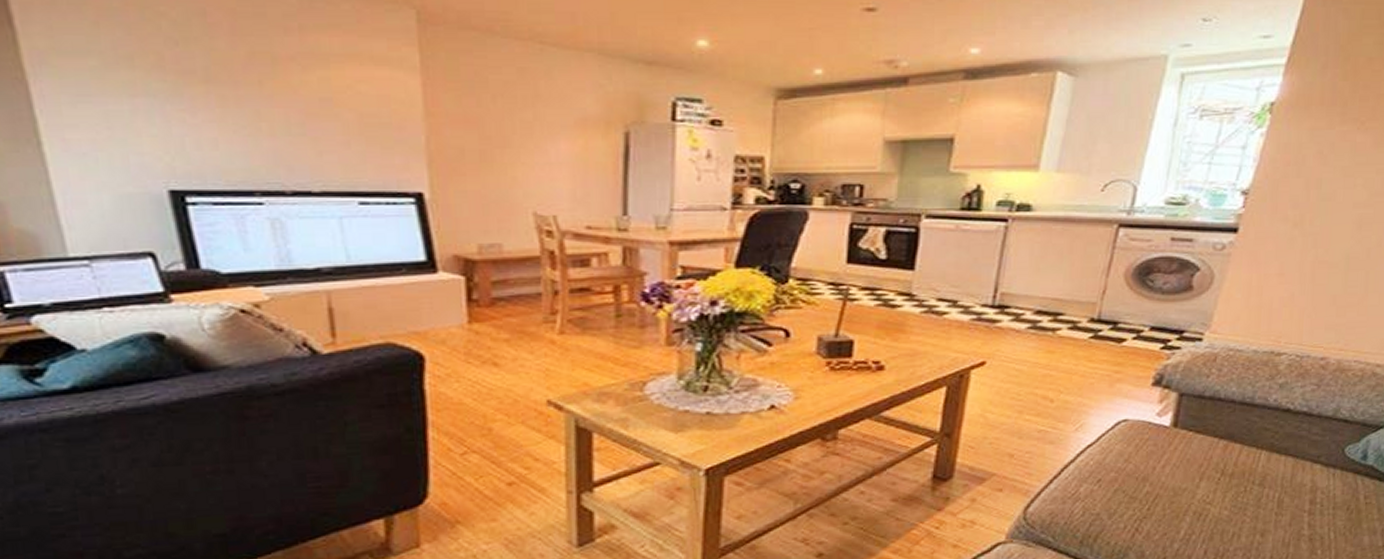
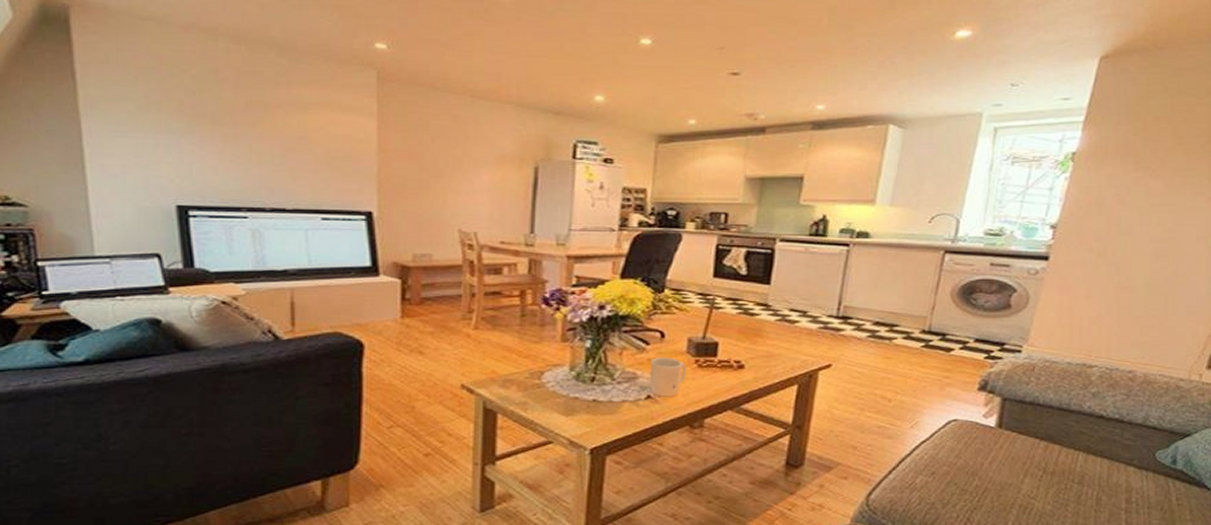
mug: none [773,359,817,408] -> present [650,356,686,398]

